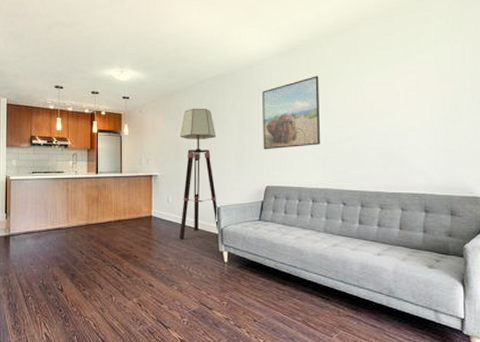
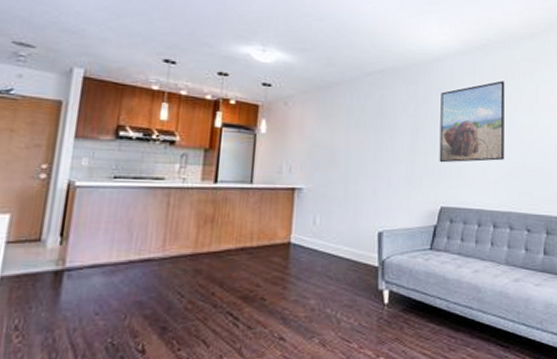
floor lamp: present [180,108,220,239] -> none [327,105,383,274]

